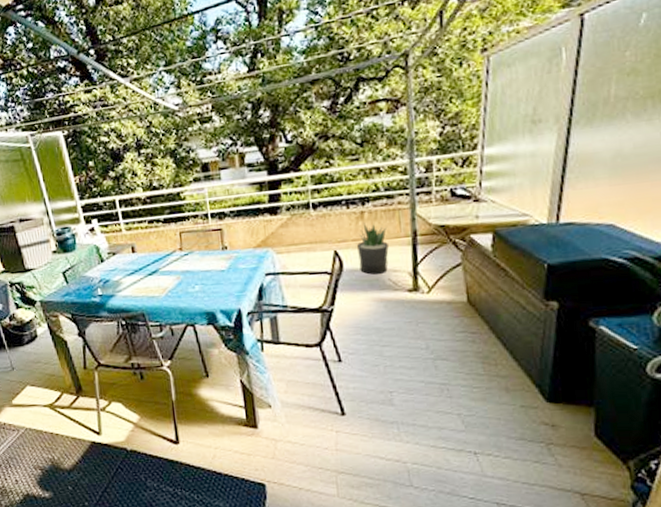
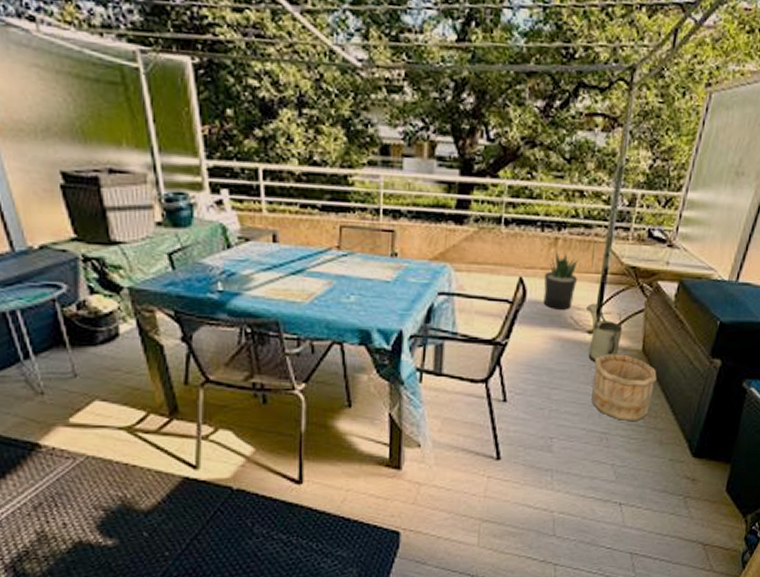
watering can: none [402,264,444,318] -> present [586,303,623,362]
wooden bucket: none [420,307,489,371] -> present [591,353,657,422]

